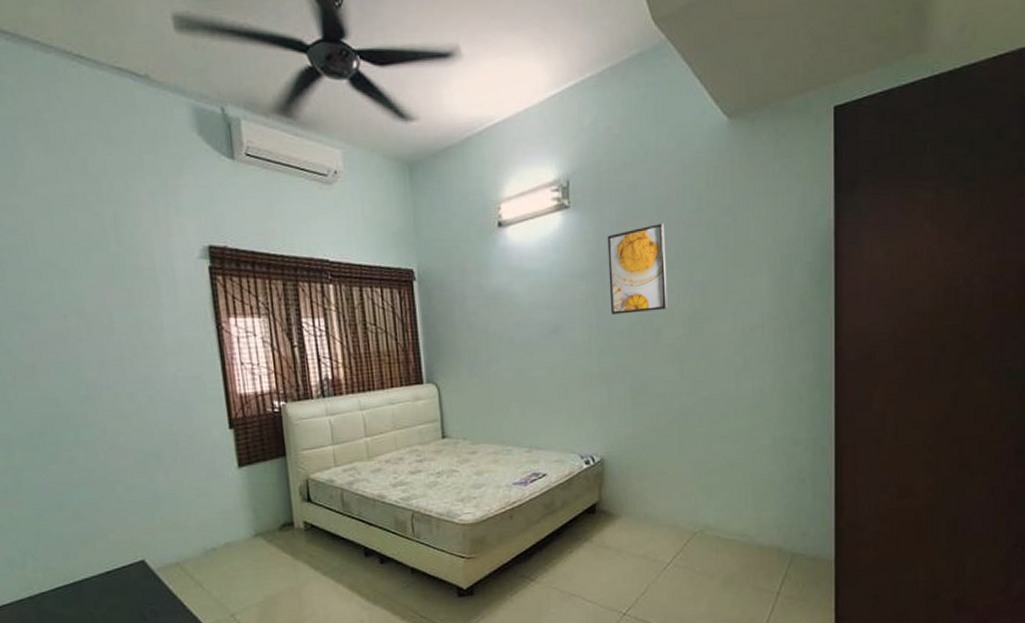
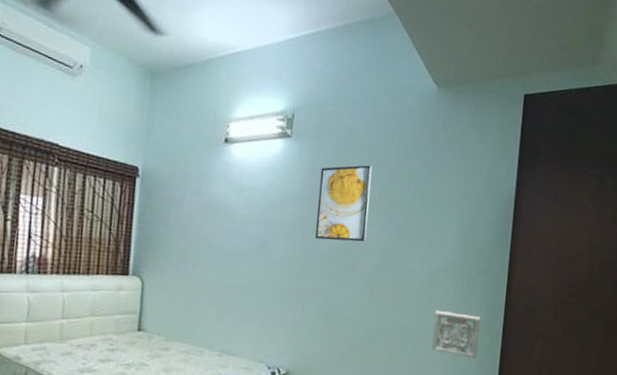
wall ornament: none [755,371,809,418] -> present [432,311,480,359]

